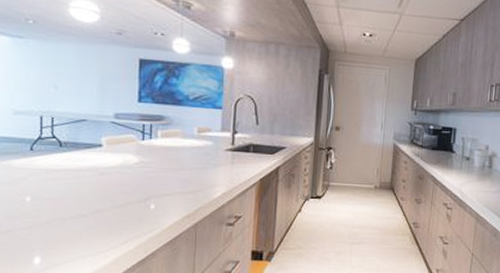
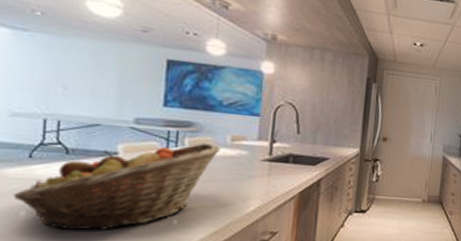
fruit basket: none [20,135,188,214] -> present [13,143,220,230]

